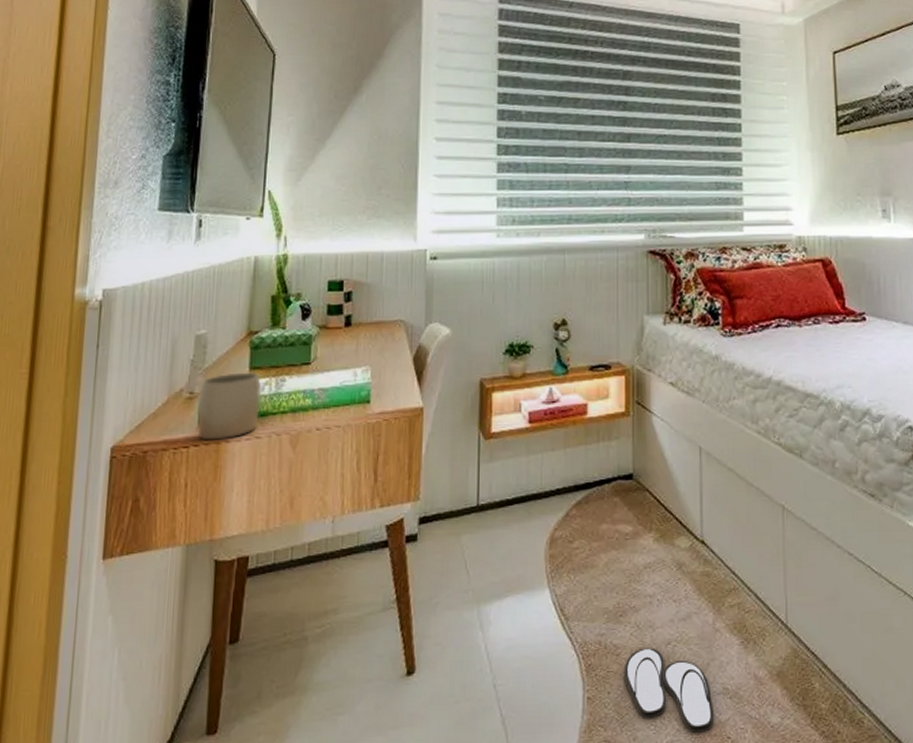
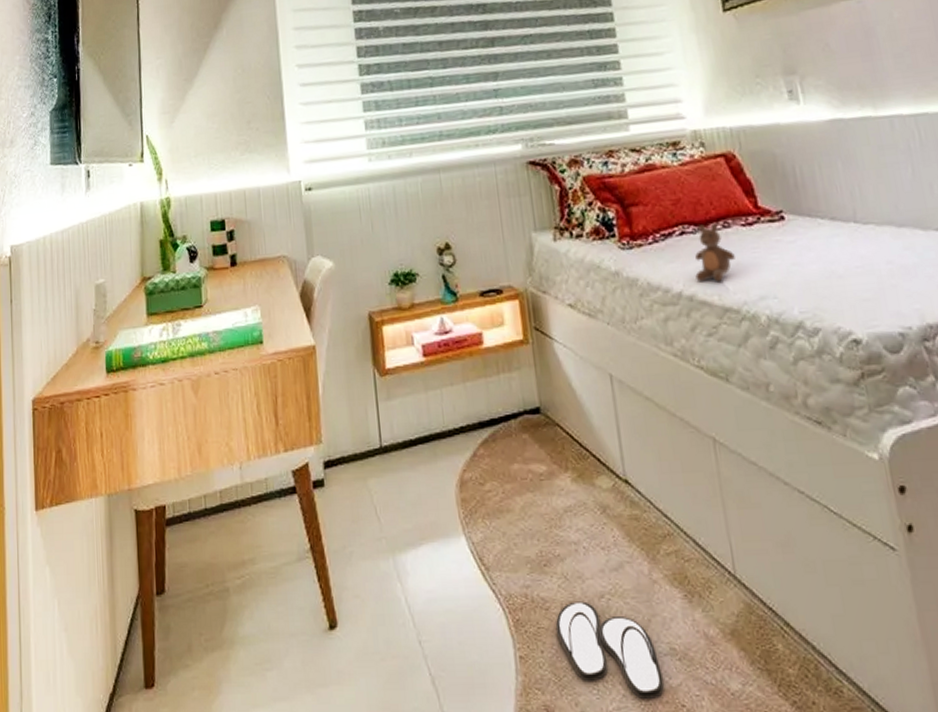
mug: present [197,372,262,440] -> none [104,318,161,389]
teddy bear: none [785,319,820,371] -> present [694,223,735,282]

